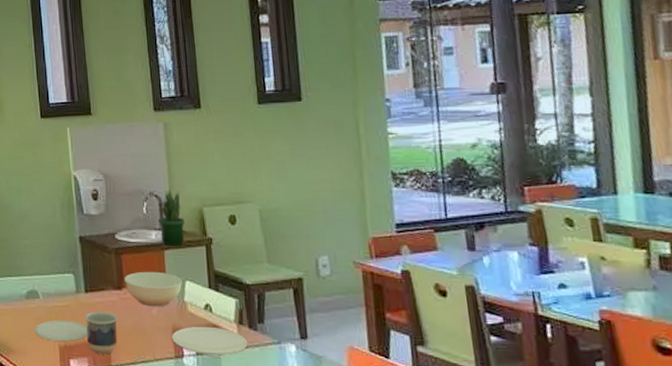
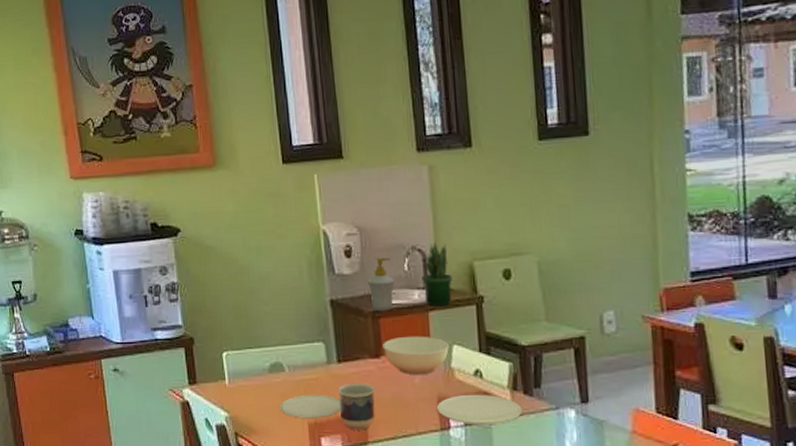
soap bottle: none [112,200,135,249] -> present [368,257,395,312]

